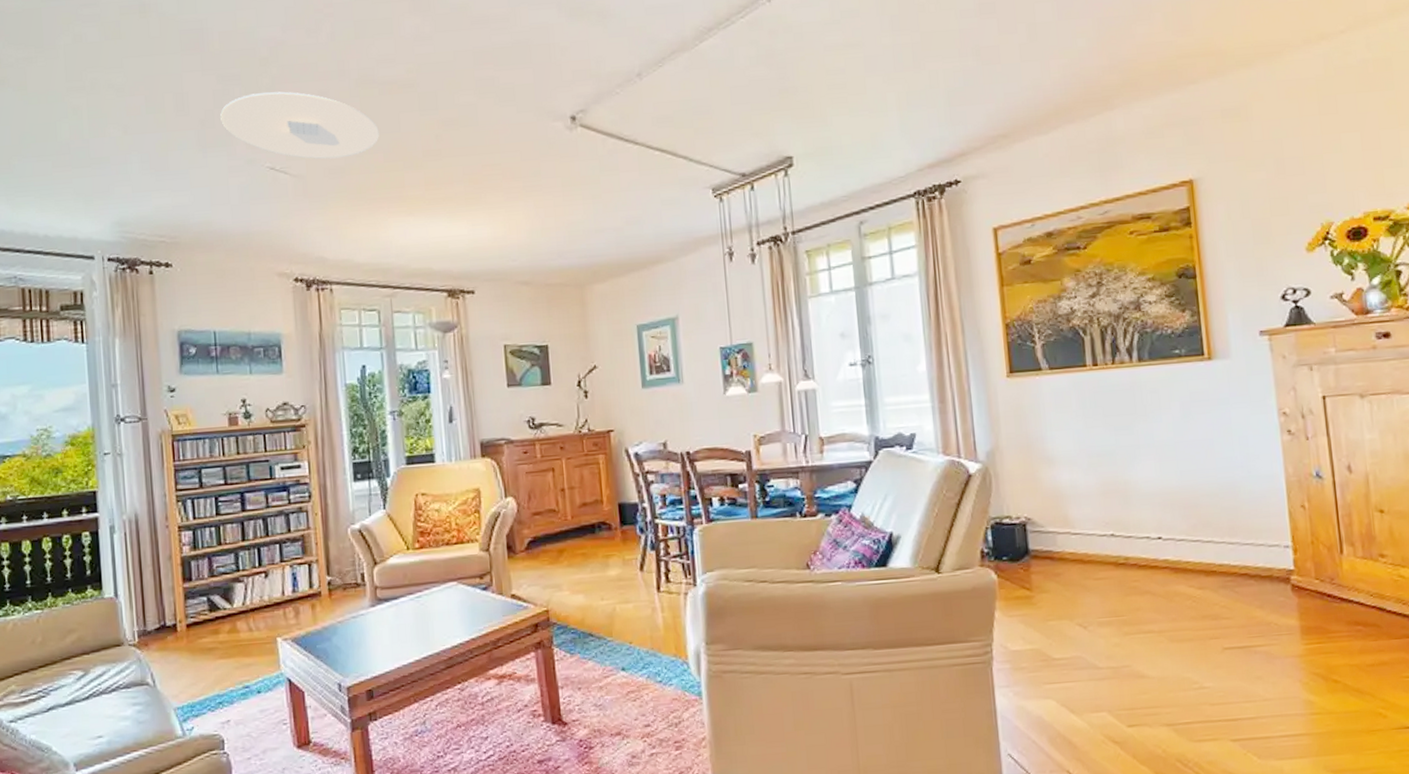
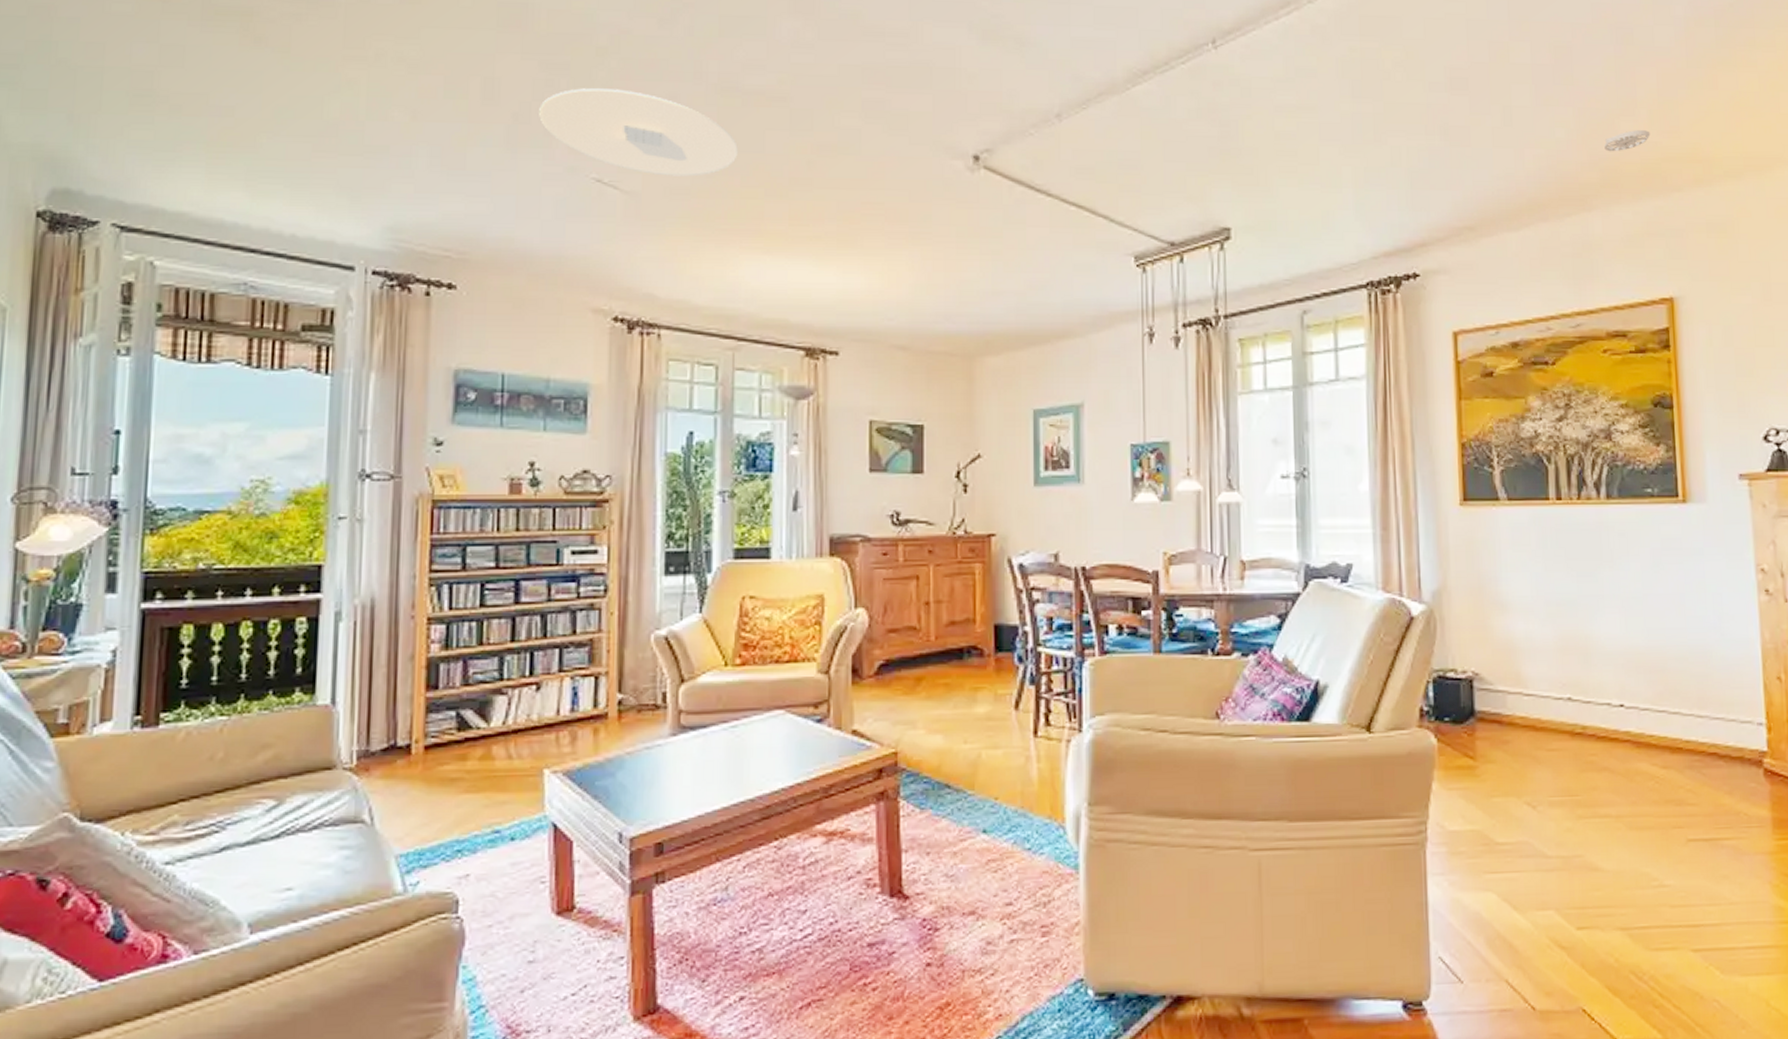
smoke detector: none [1123,31,1166,55] -> present [1604,130,1651,152]

